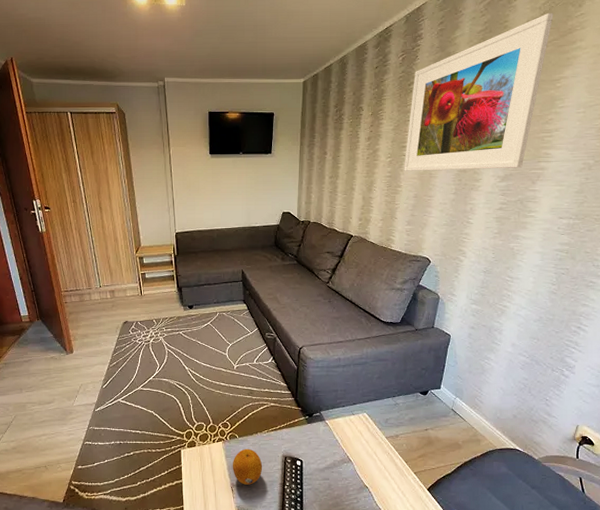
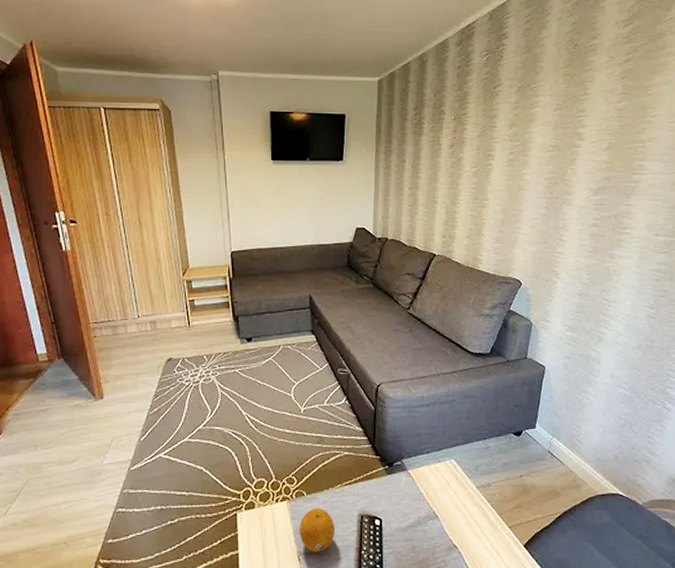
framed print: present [404,12,553,171] -> none [490,15,642,183]

